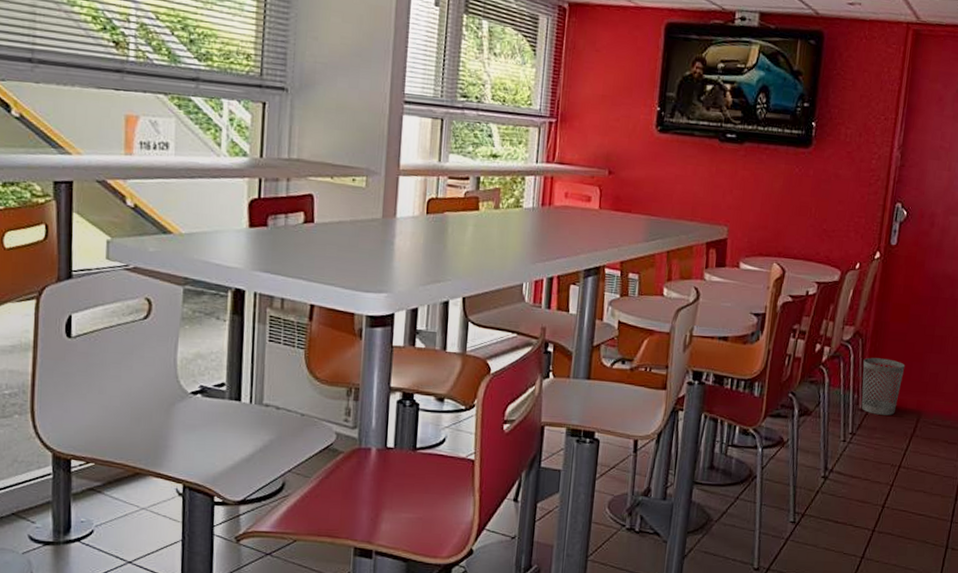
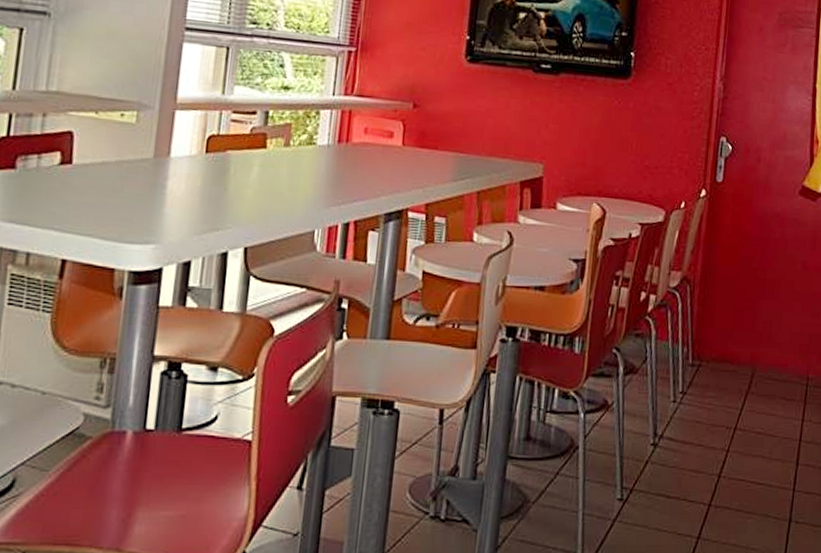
wastebasket: present [861,357,905,416] -> none [691,305,737,371]

